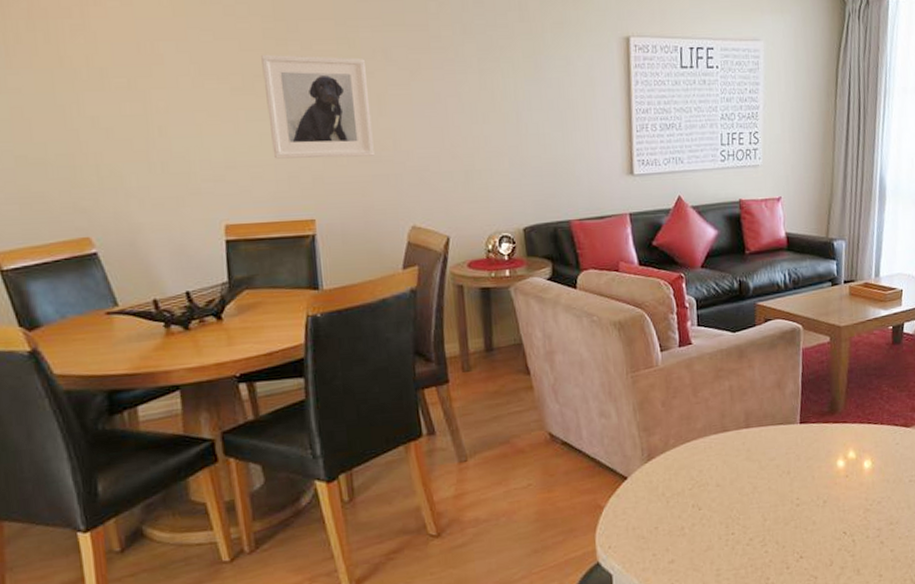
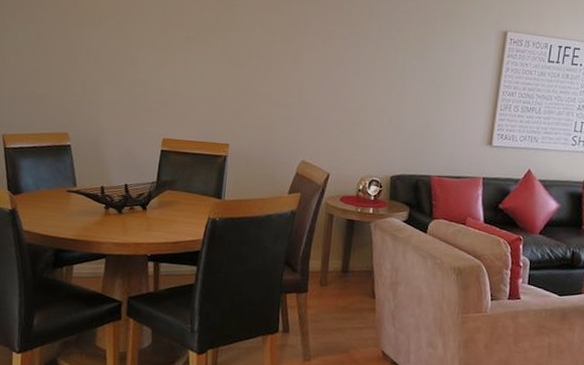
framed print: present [261,54,374,159] -> none [208,14,290,101]

